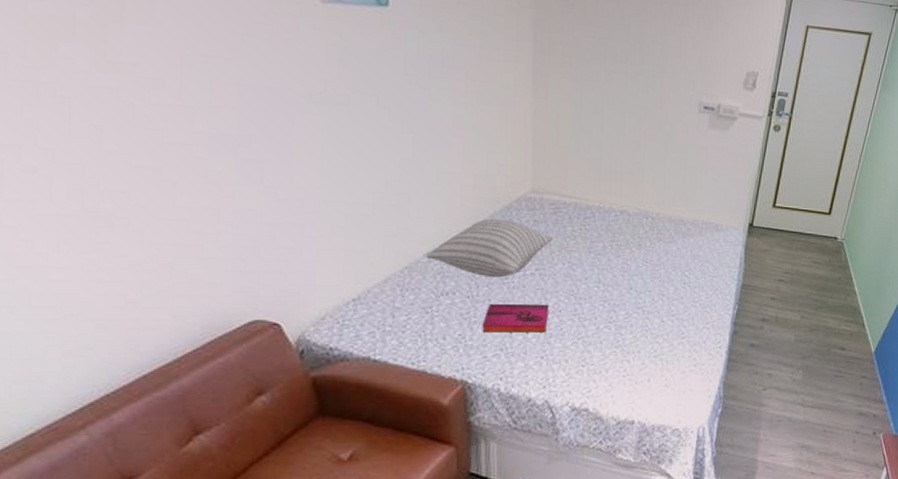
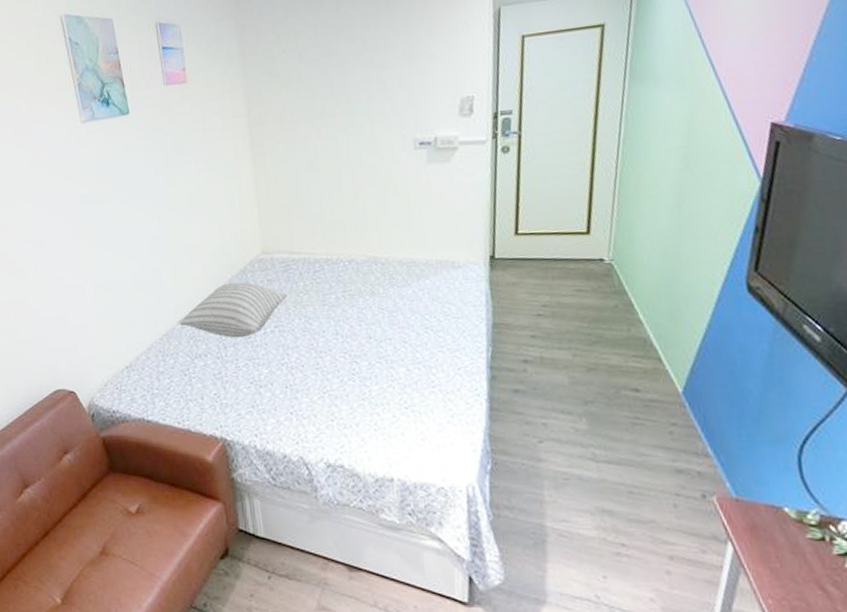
hardback book: present [482,303,549,333] -> none [233,359,293,391]

